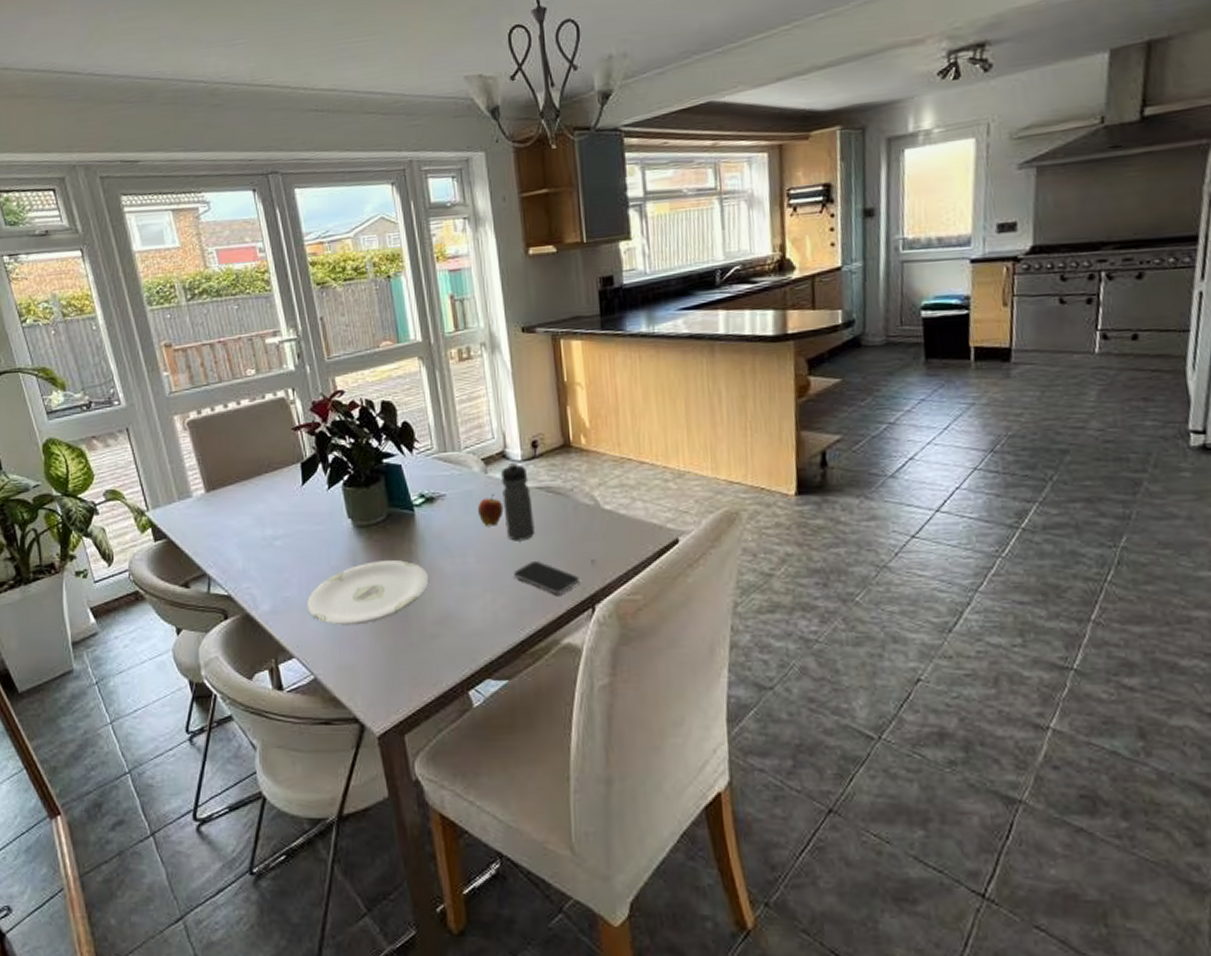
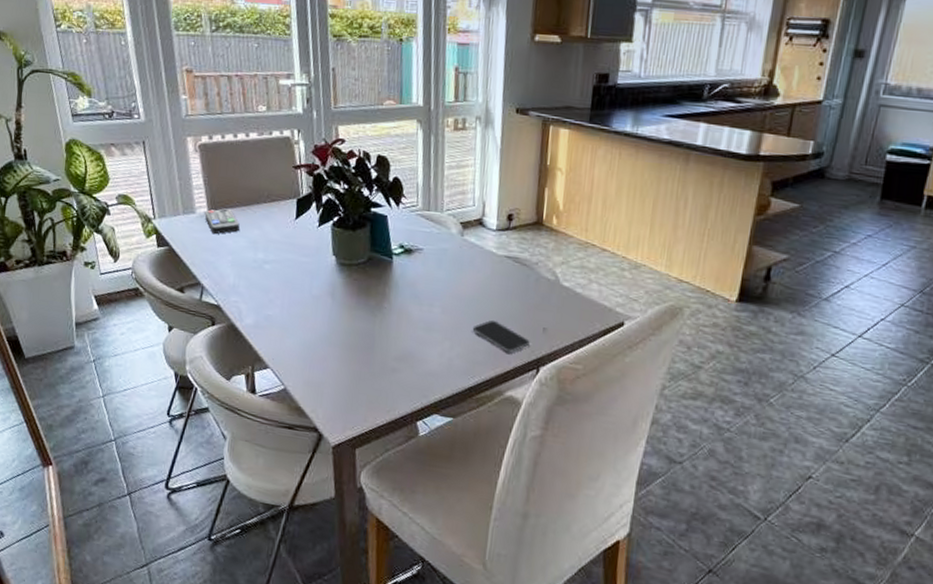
remote control: none [202,486,243,517] -> present [204,208,241,235]
plate: present [307,560,428,626] -> none [286,297,397,350]
fruit: present [477,494,504,527] -> none [449,256,473,284]
water bottle: present [501,461,535,541] -> none [472,229,500,302]

